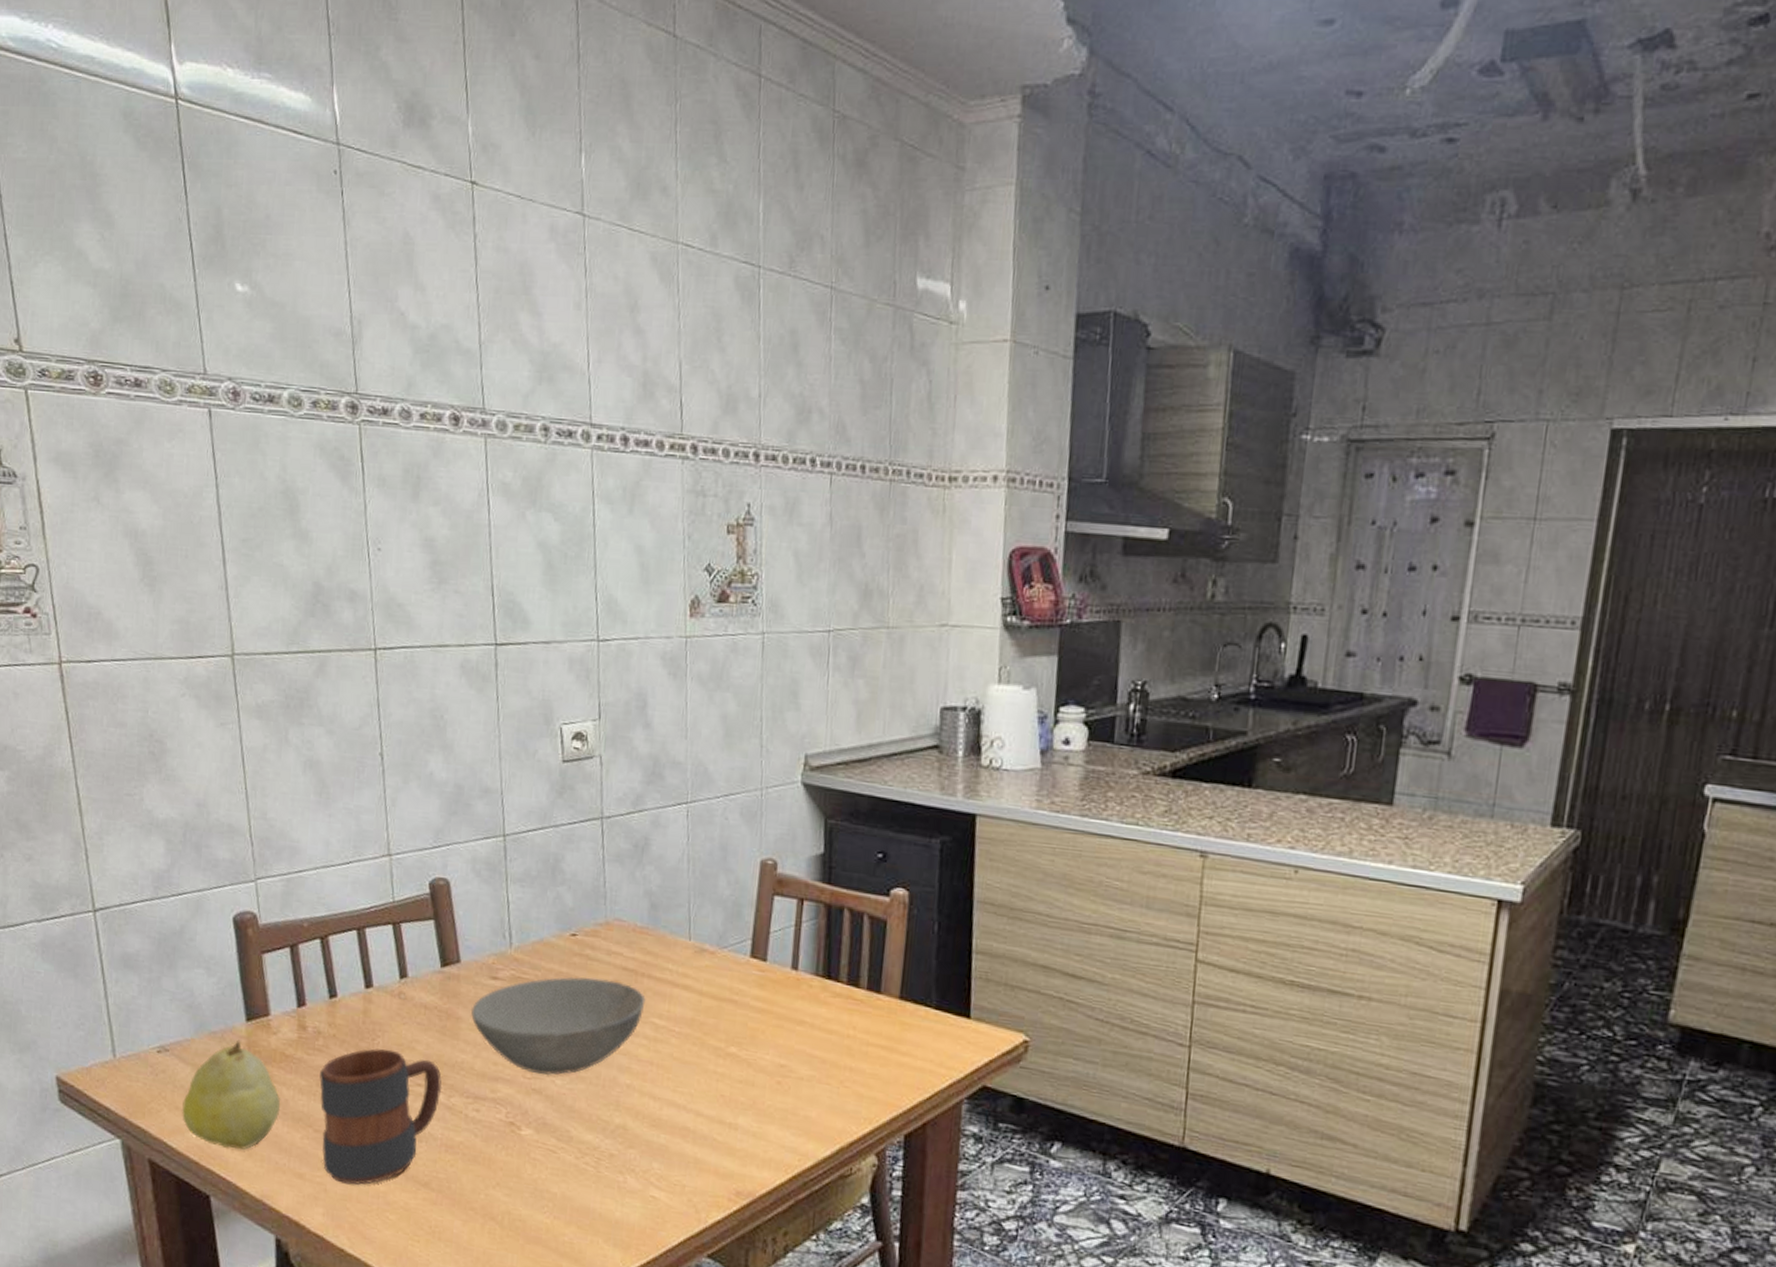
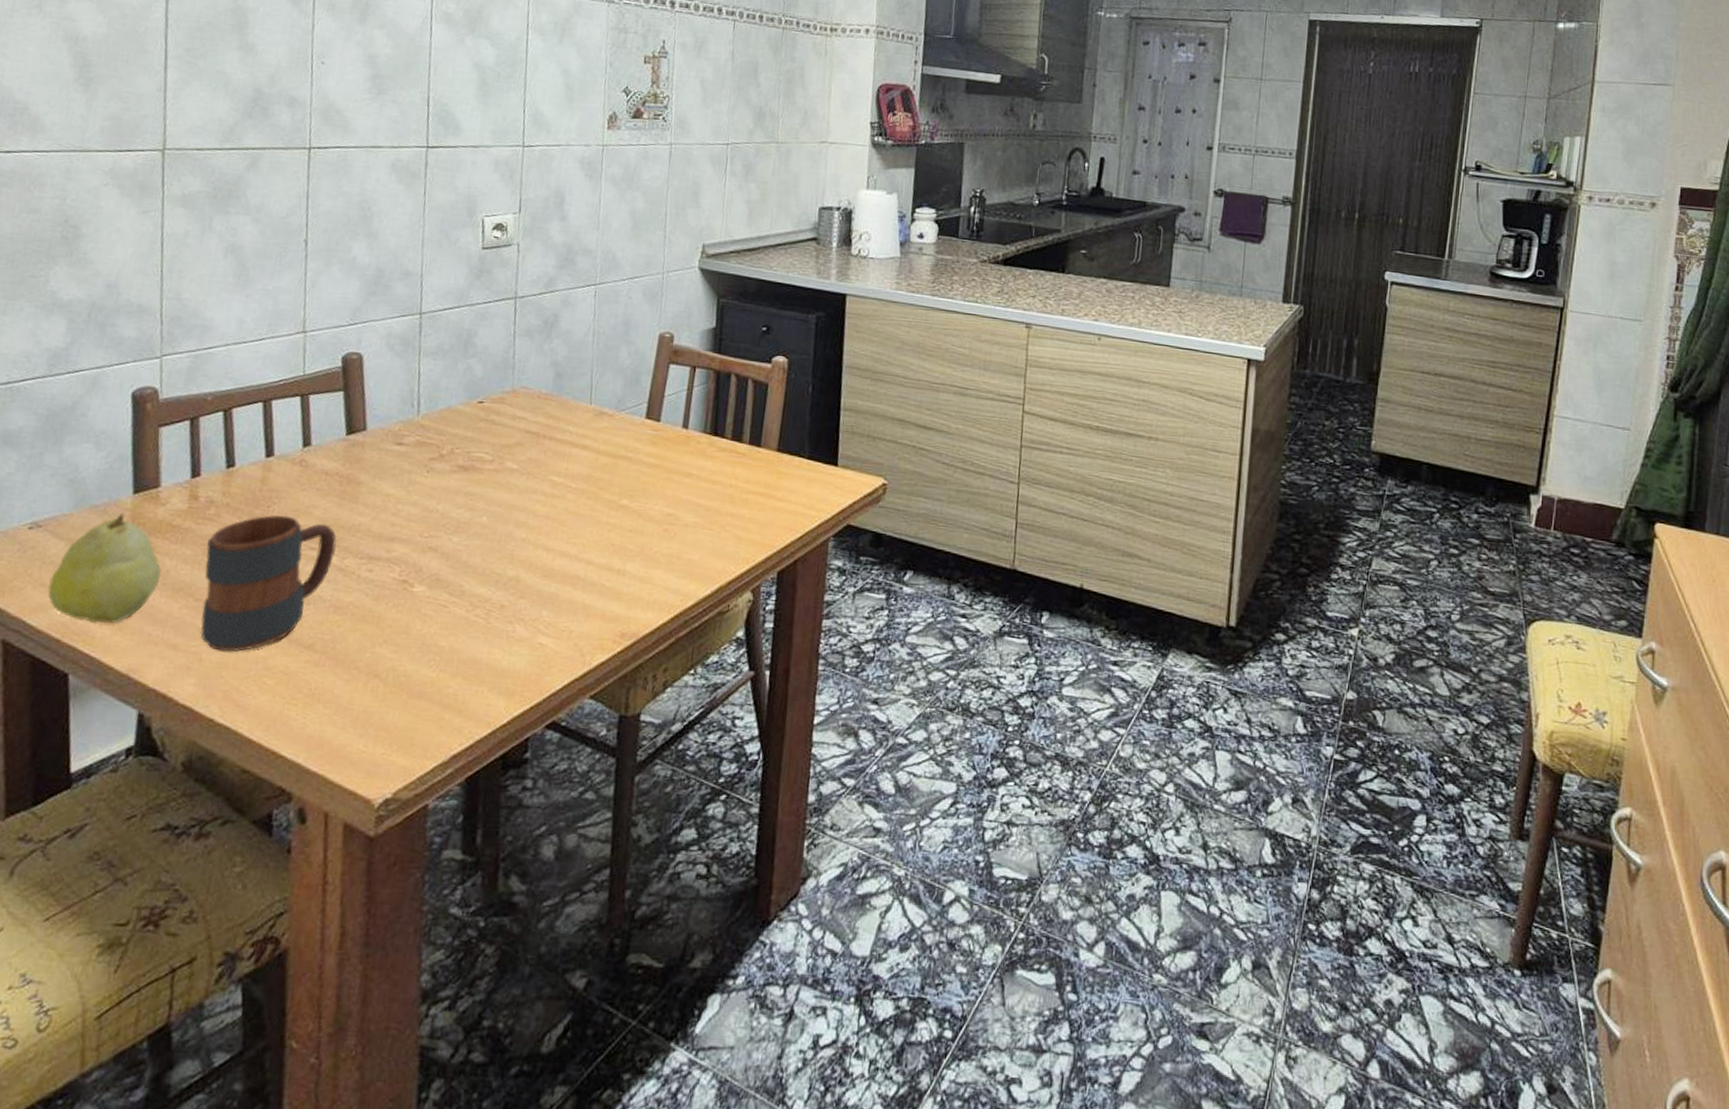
bowl: present [470,976,646,1076] -> none [372,440,546,534]

